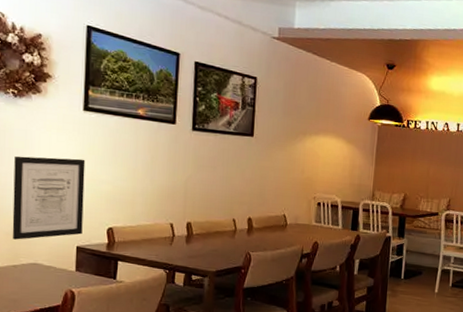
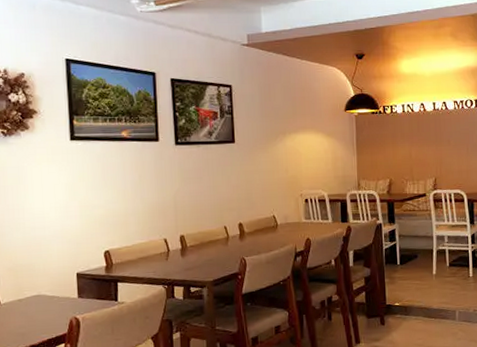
wall art: present [12,156,86,240] -> none [10,187,81,274]

